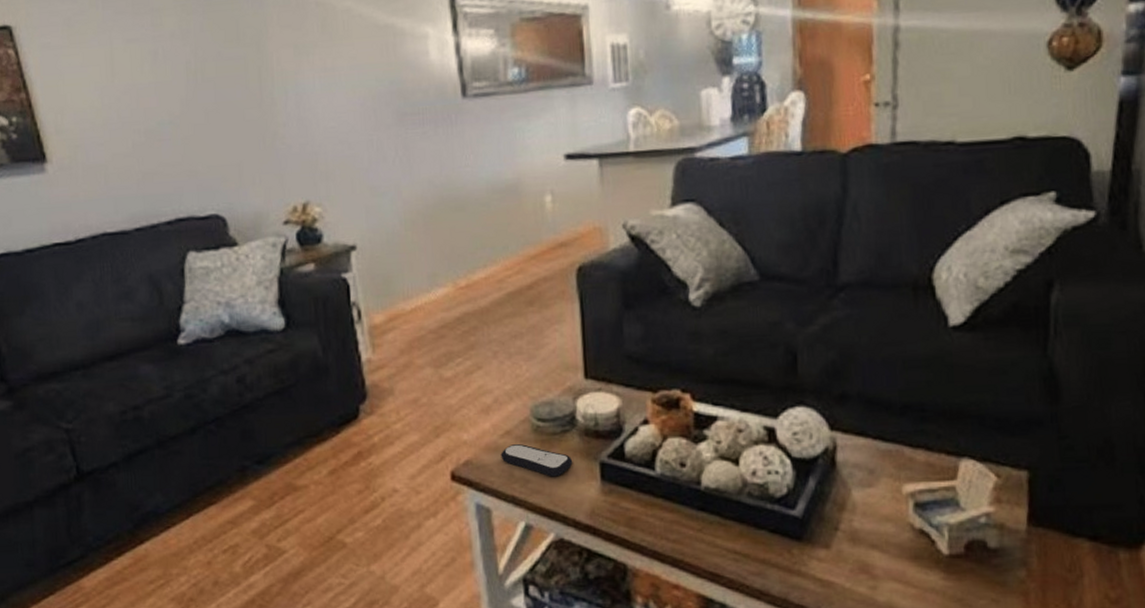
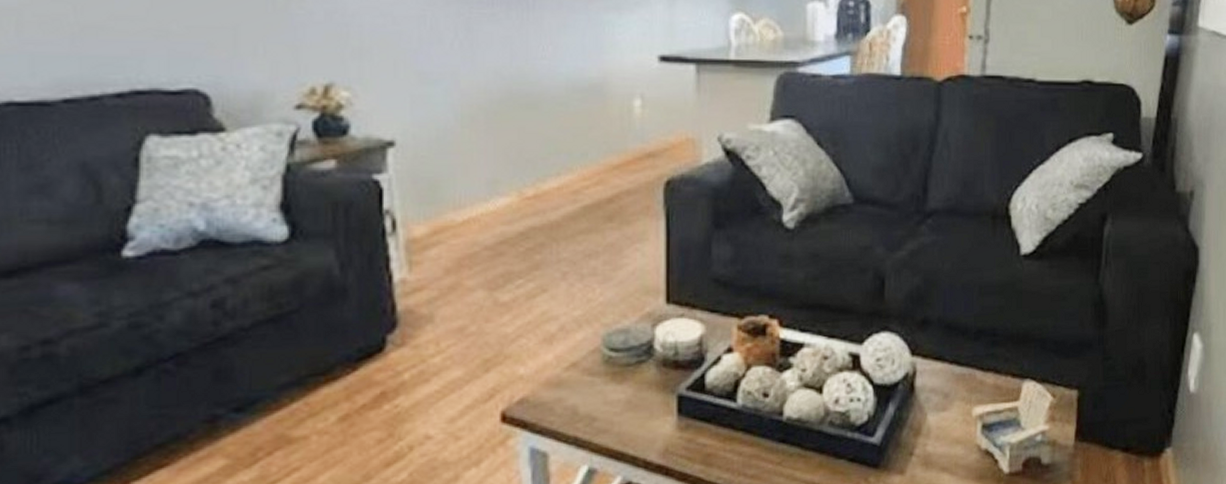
remote control: present [500,444,573,477] -> none [564,377,648,414]

